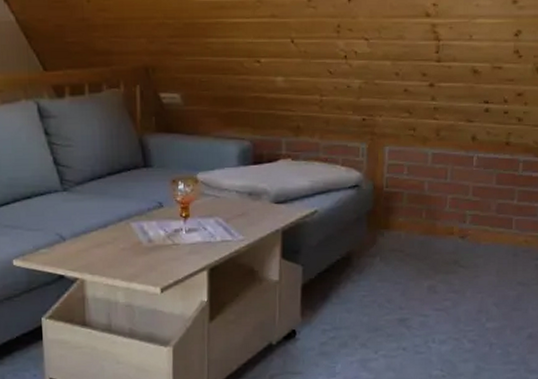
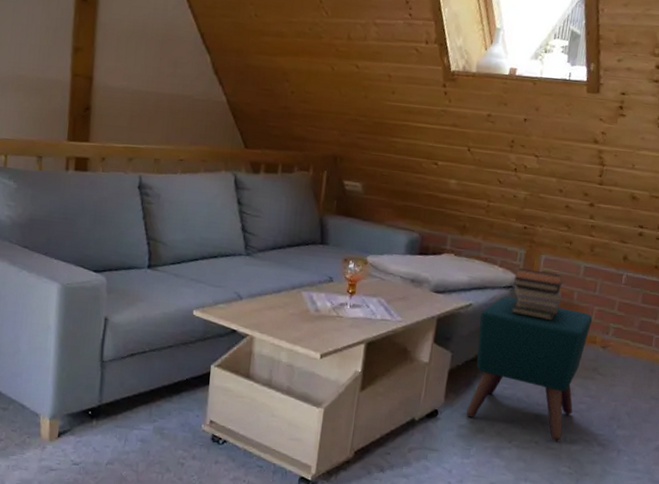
ottoman: none [326,197,448,344] -> present [466,296,593,441]
book stack: none [358,164,411,216] -> present [511,268,563,320]

